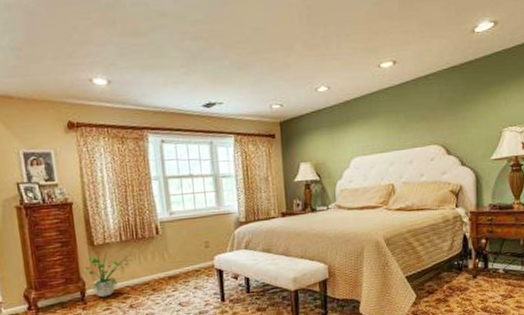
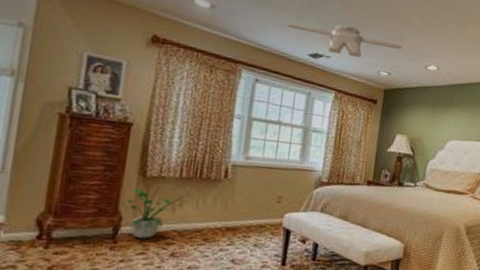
ceiling fan: none [176,67,288,98] -> present [286,22,402,58]

